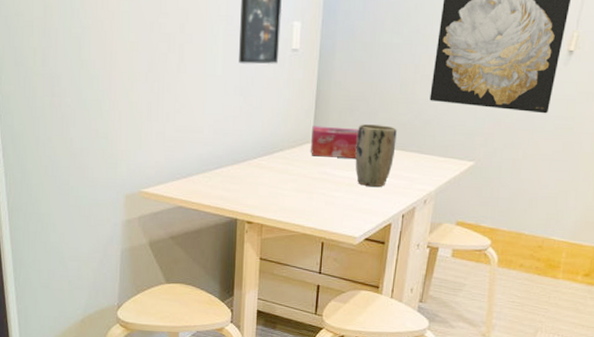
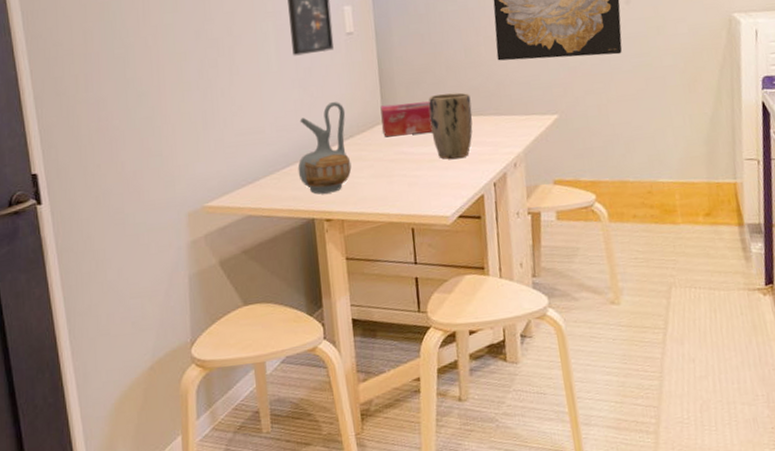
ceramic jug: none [228,115,280,199] -> present [297,102,352,195]

